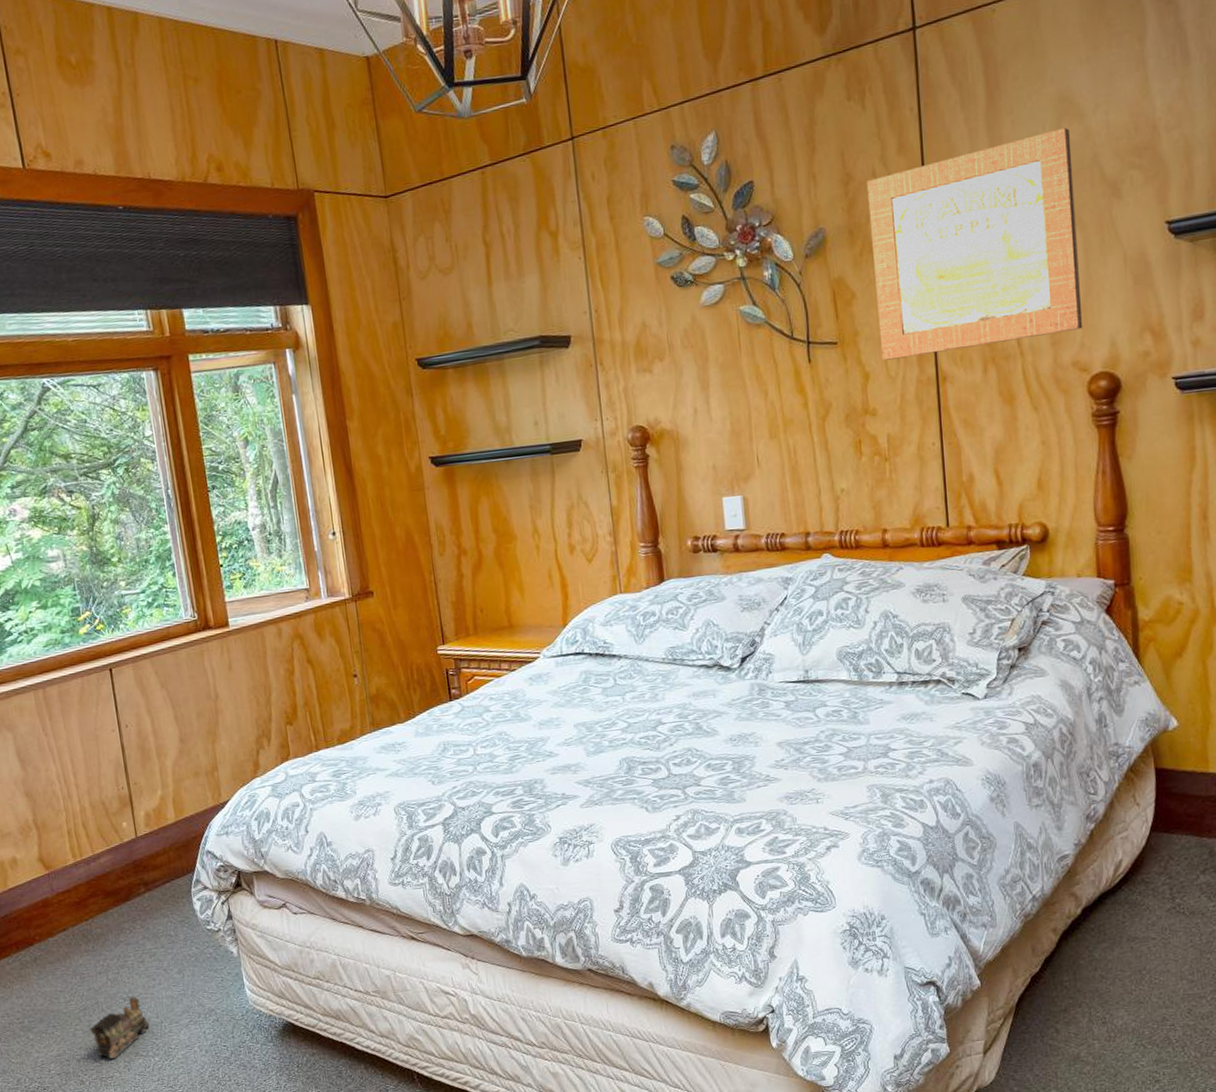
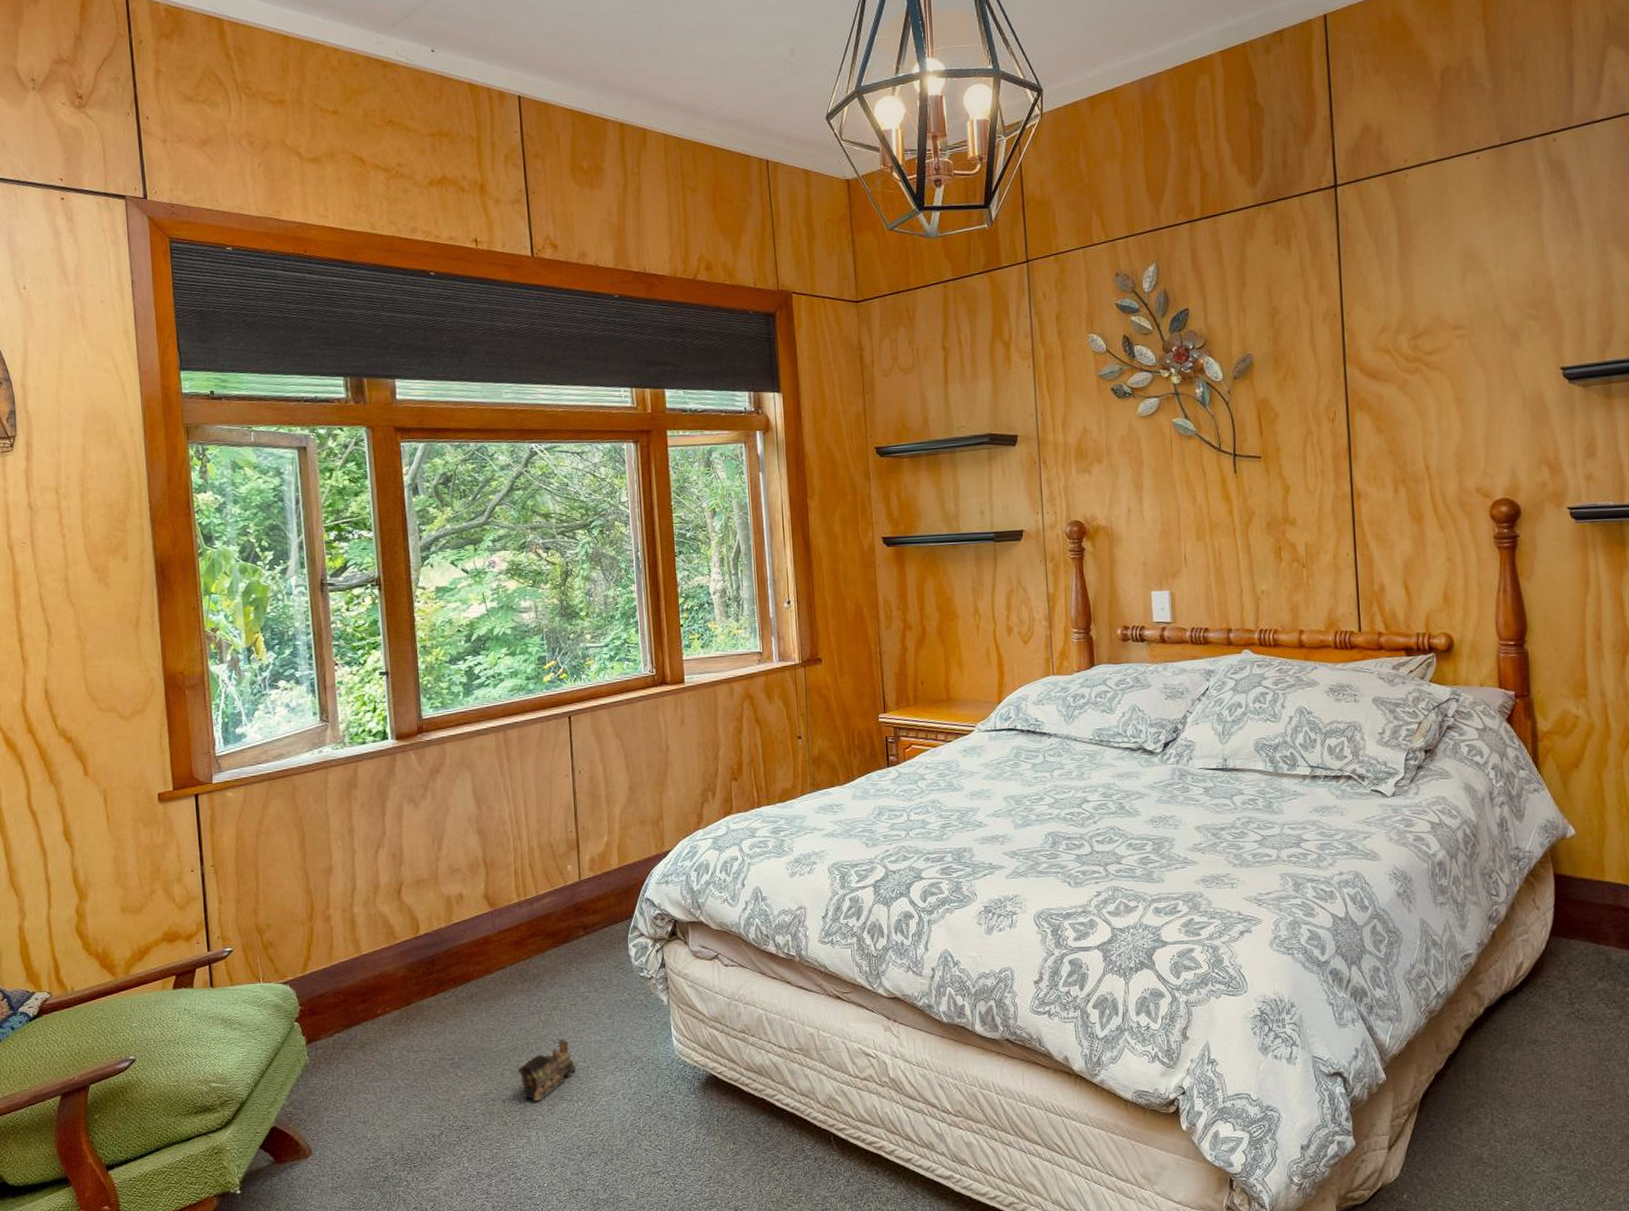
wall art: present [866,127,1083,361] -> none [1291,279,1486,476]

